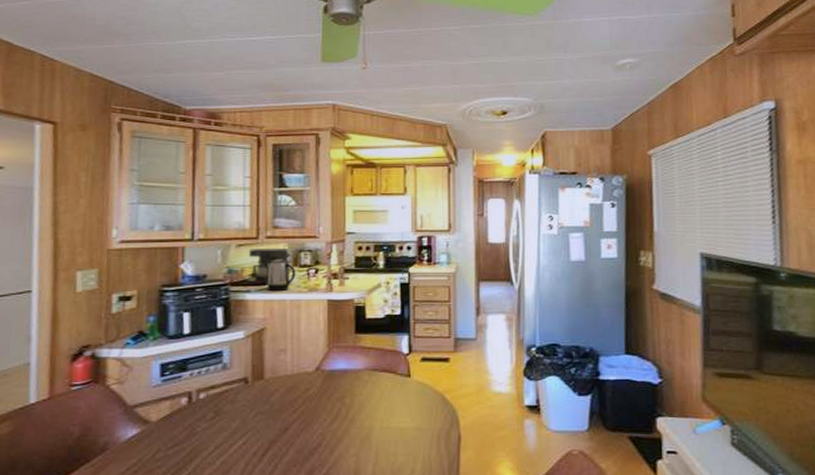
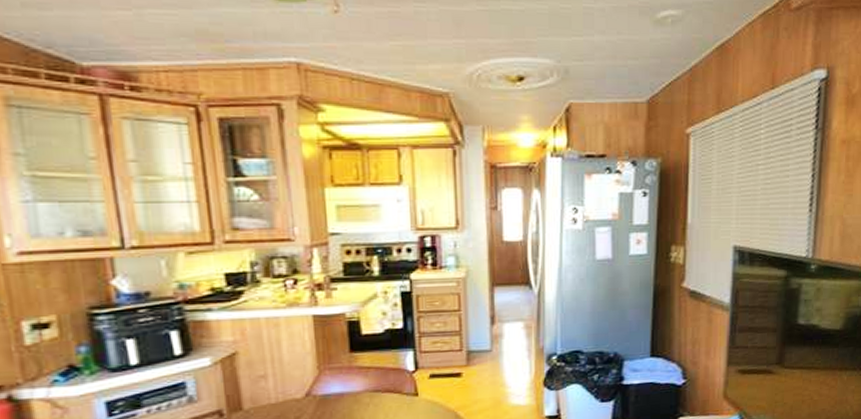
coffee maker: present [246,247,289,285] -> none [203,254,258,302]
kettle: present [267,260,296,292] -> none [230,270,270,309]

